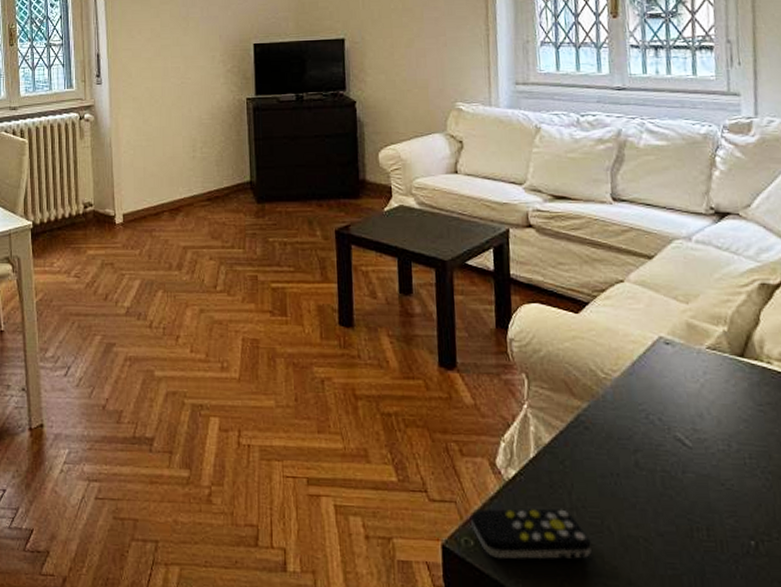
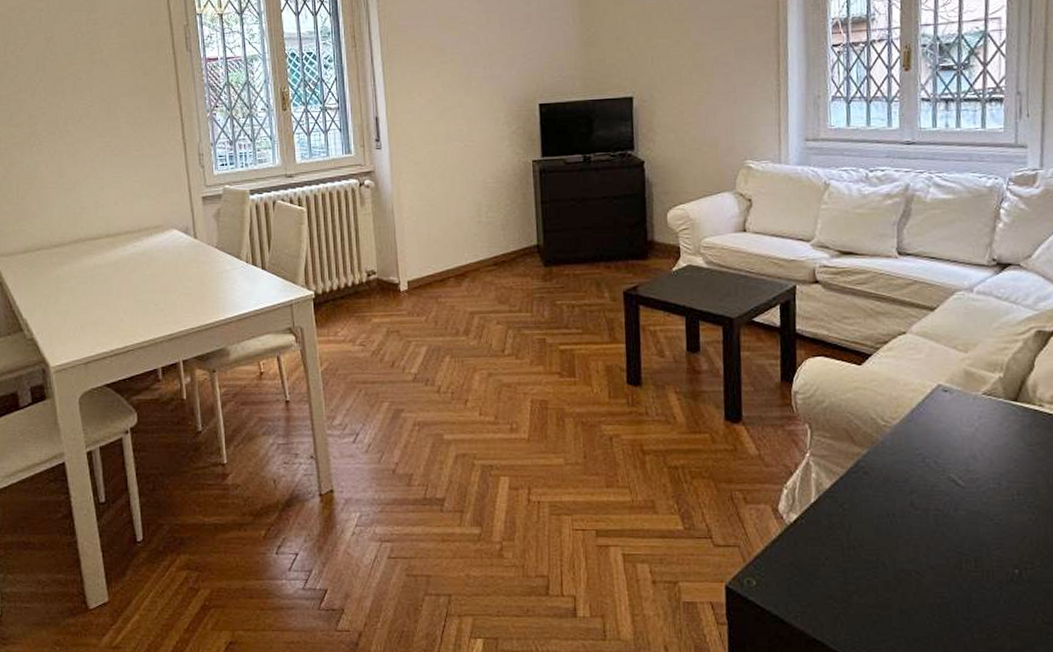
remote control: present [469,508,592,560] -> none [752,548,867,597]

